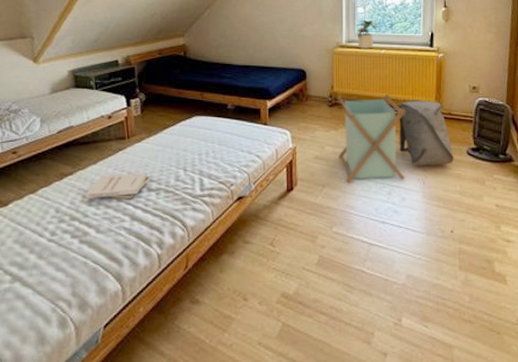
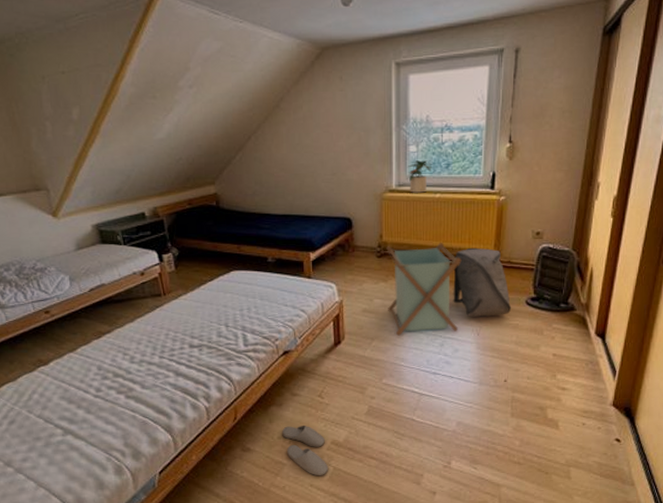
books: present [85,173,150,200] -> none [126,330,191,356]
slippers: none [232,275,278,333] -> present [282,425,329,476]

